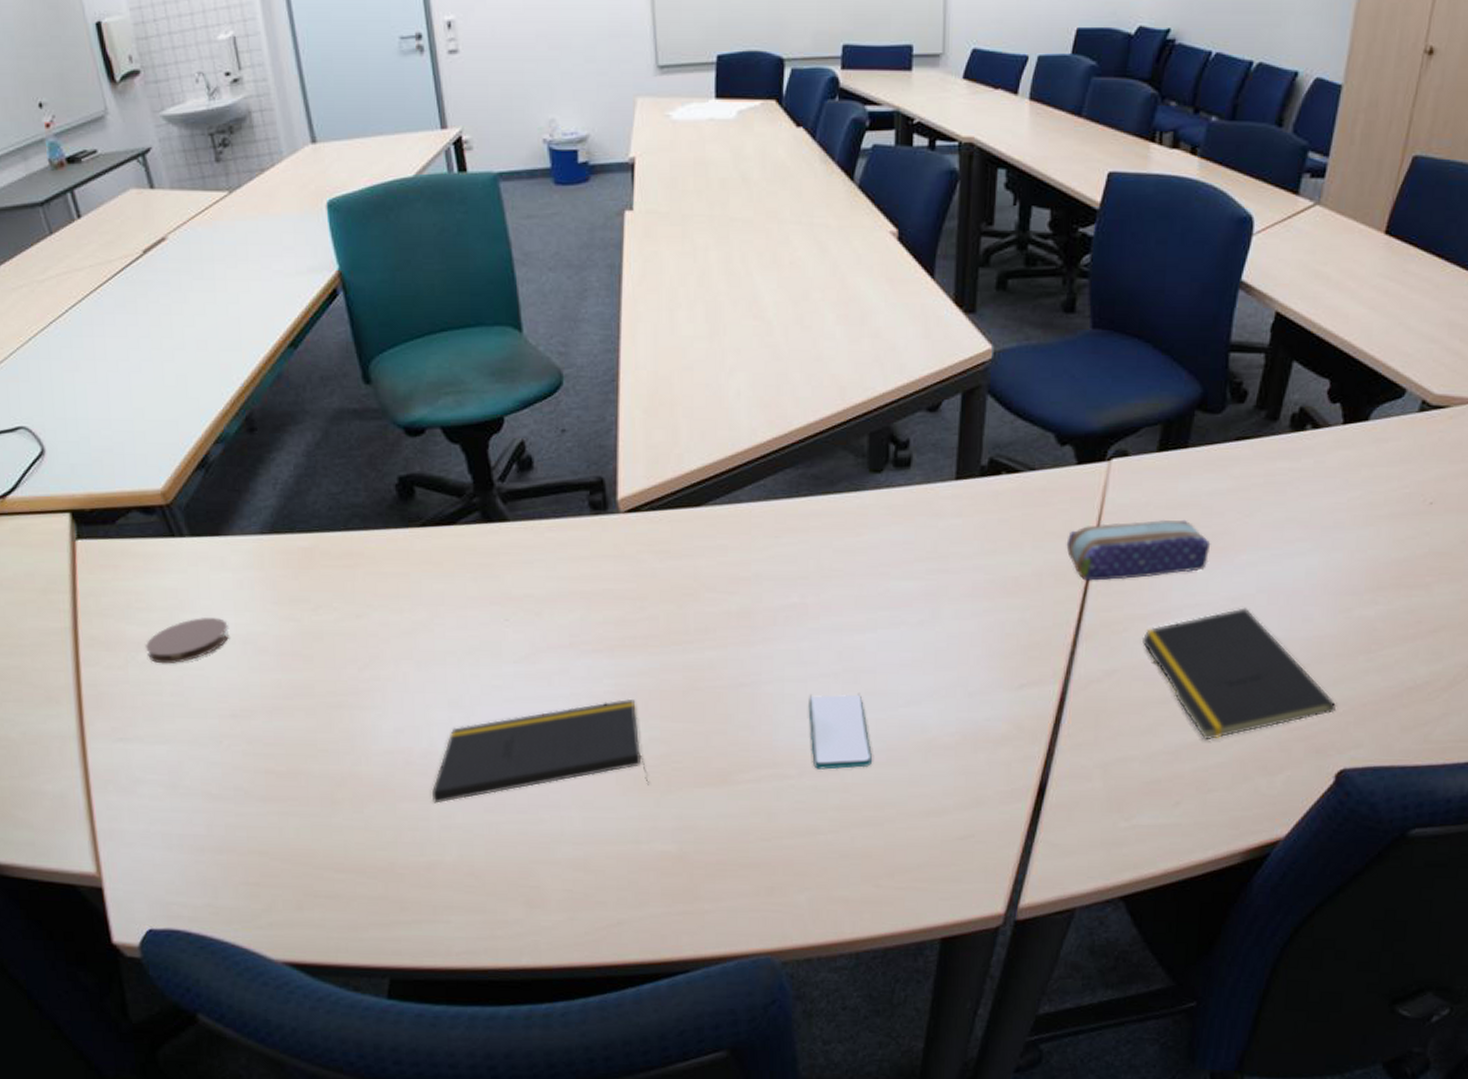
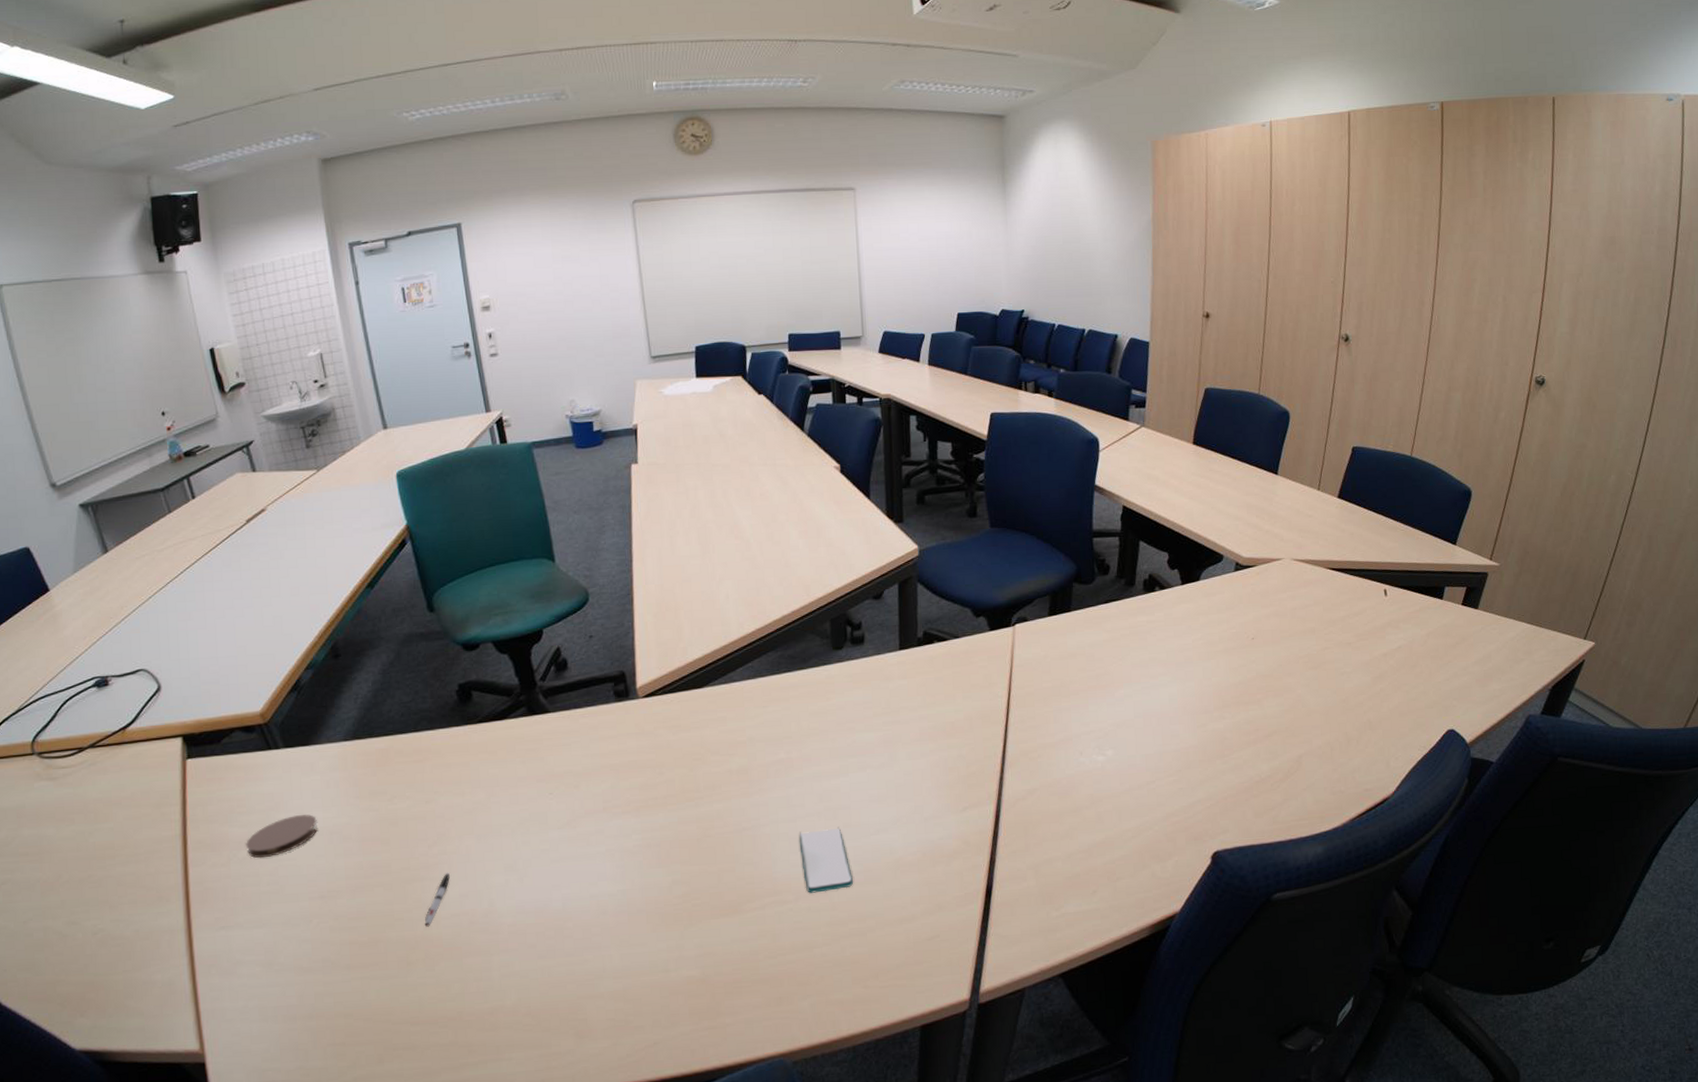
pen: none [352,702,383,762] -> present [424,872,450,927]
notepad: present [432,699,649,804] -> none [493,850,674,956]
pencil case: present [1066,519,1211,581] -> none [988,666,1096,720]
notepad: present [1141,607,1337,741] -> none [1053,730,1206,839]

